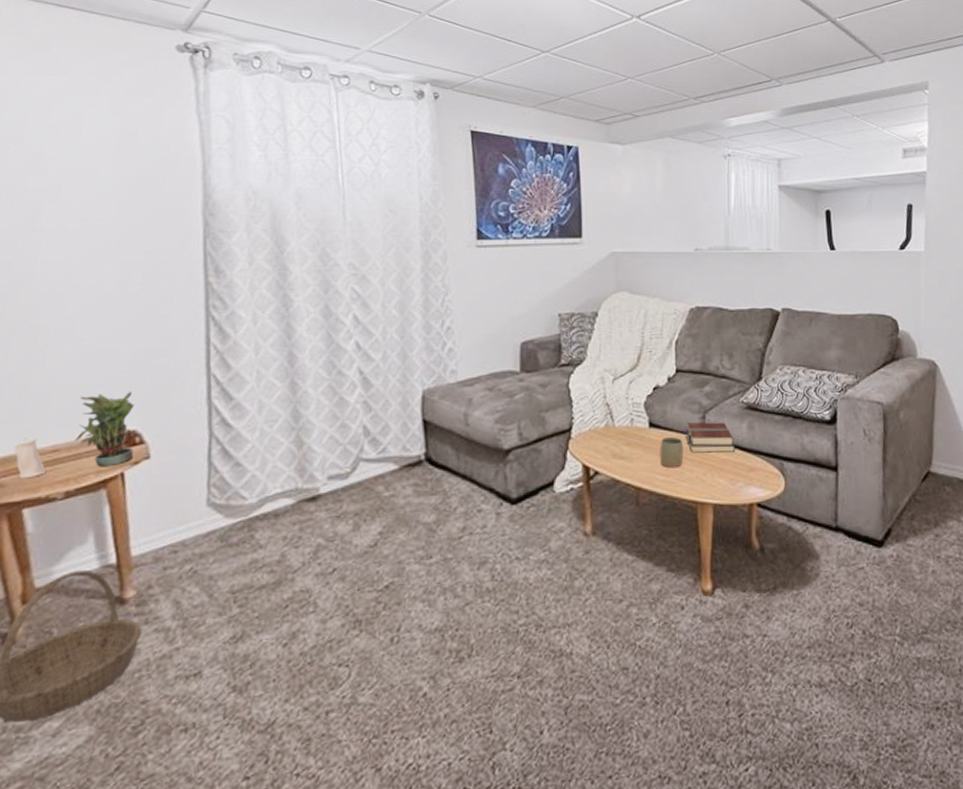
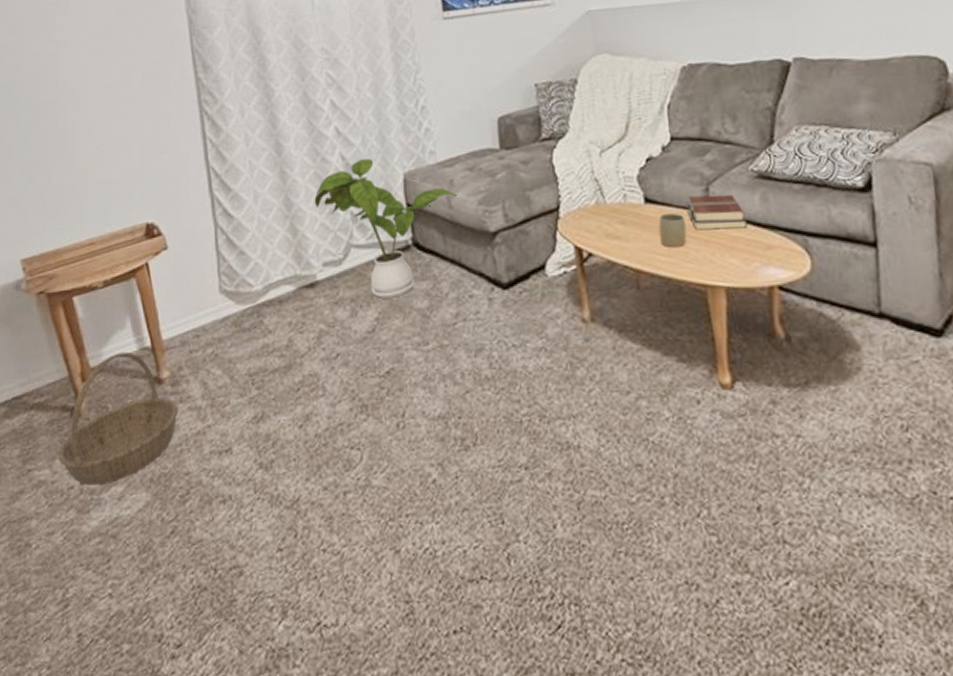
candle: present [14,437,47,481] -> none [60,232,87,271]
potted plant: present [74,392,135,467] -> none [106,187,153,258]
house plant: none [325,374,474,513] -> present [314,159,457,298]

